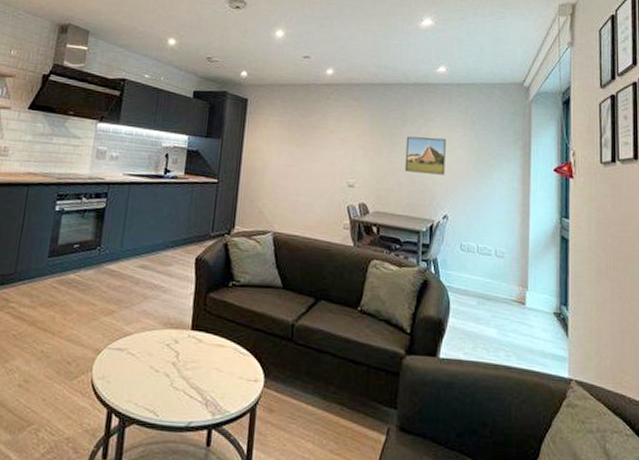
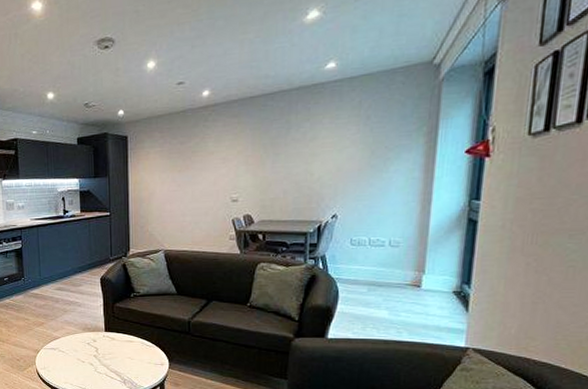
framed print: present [404,136,446,175] -> none [289,139,336,179]

